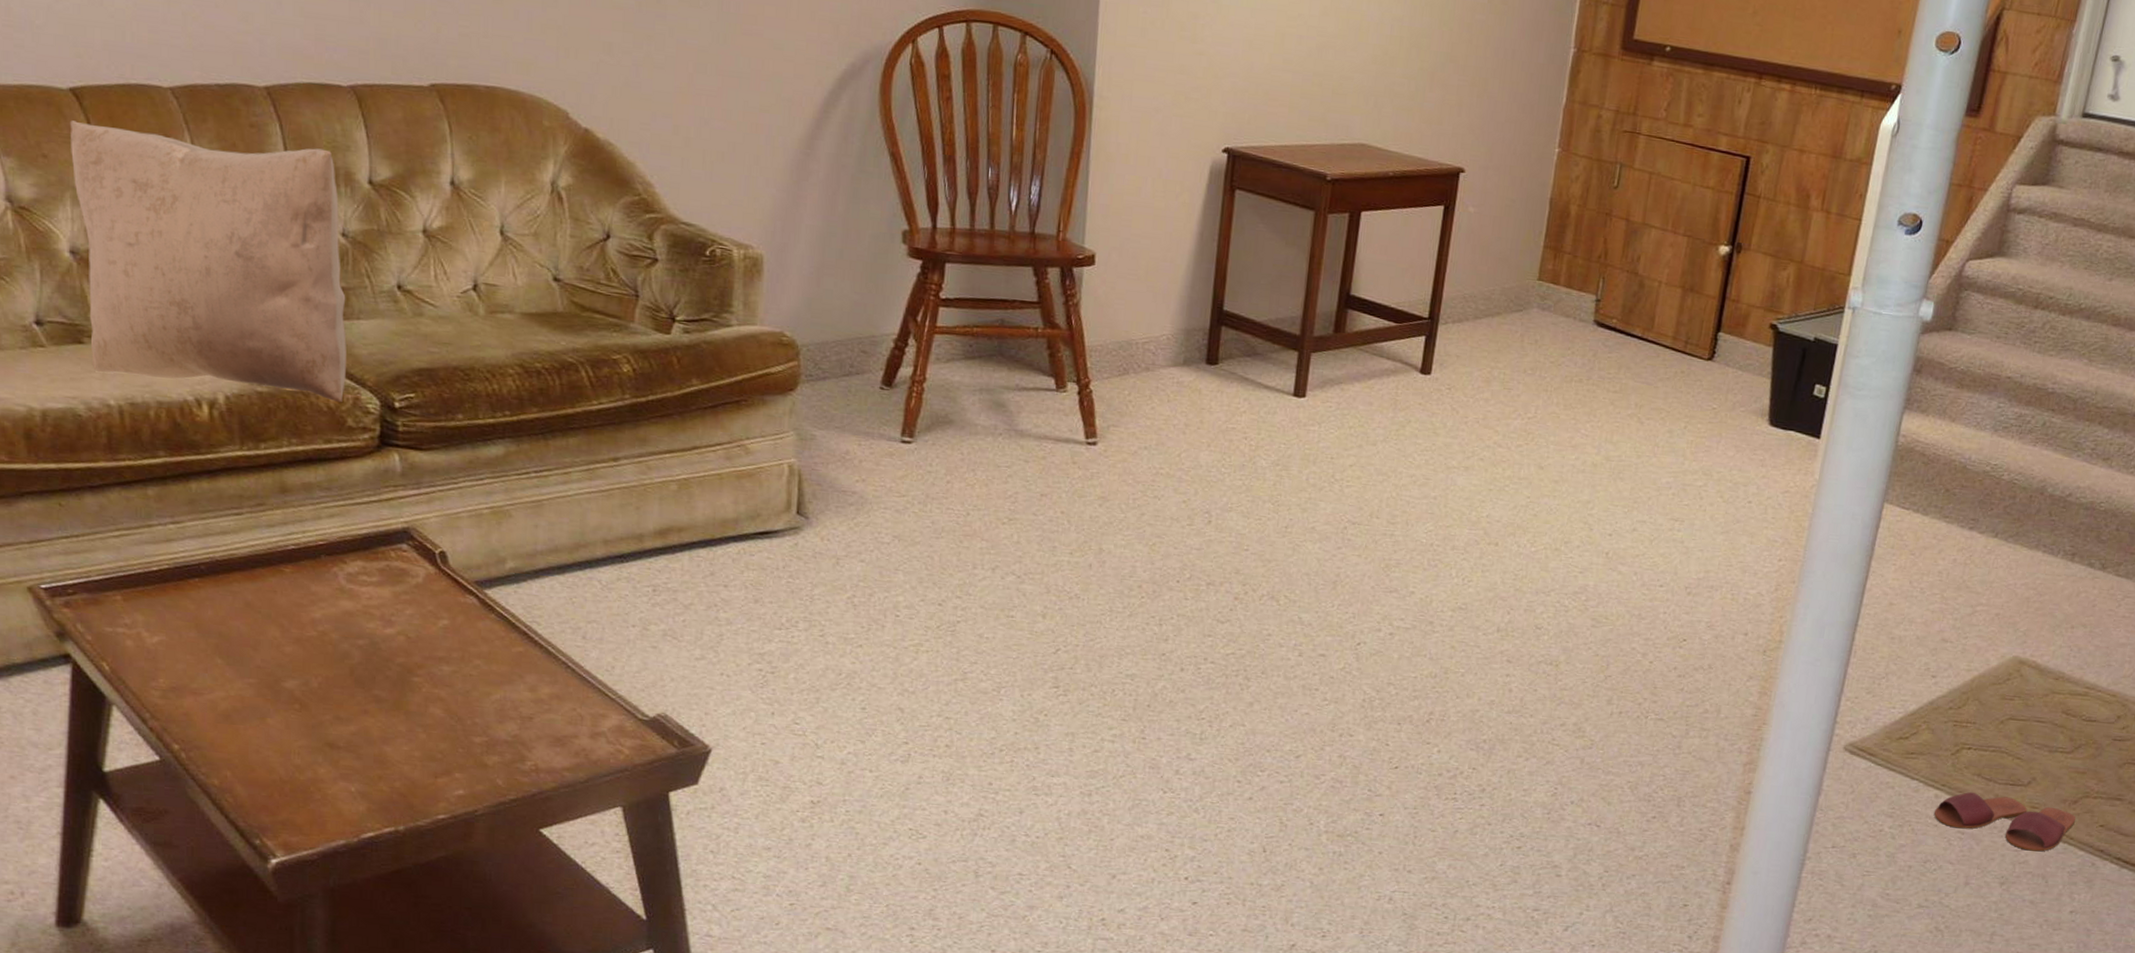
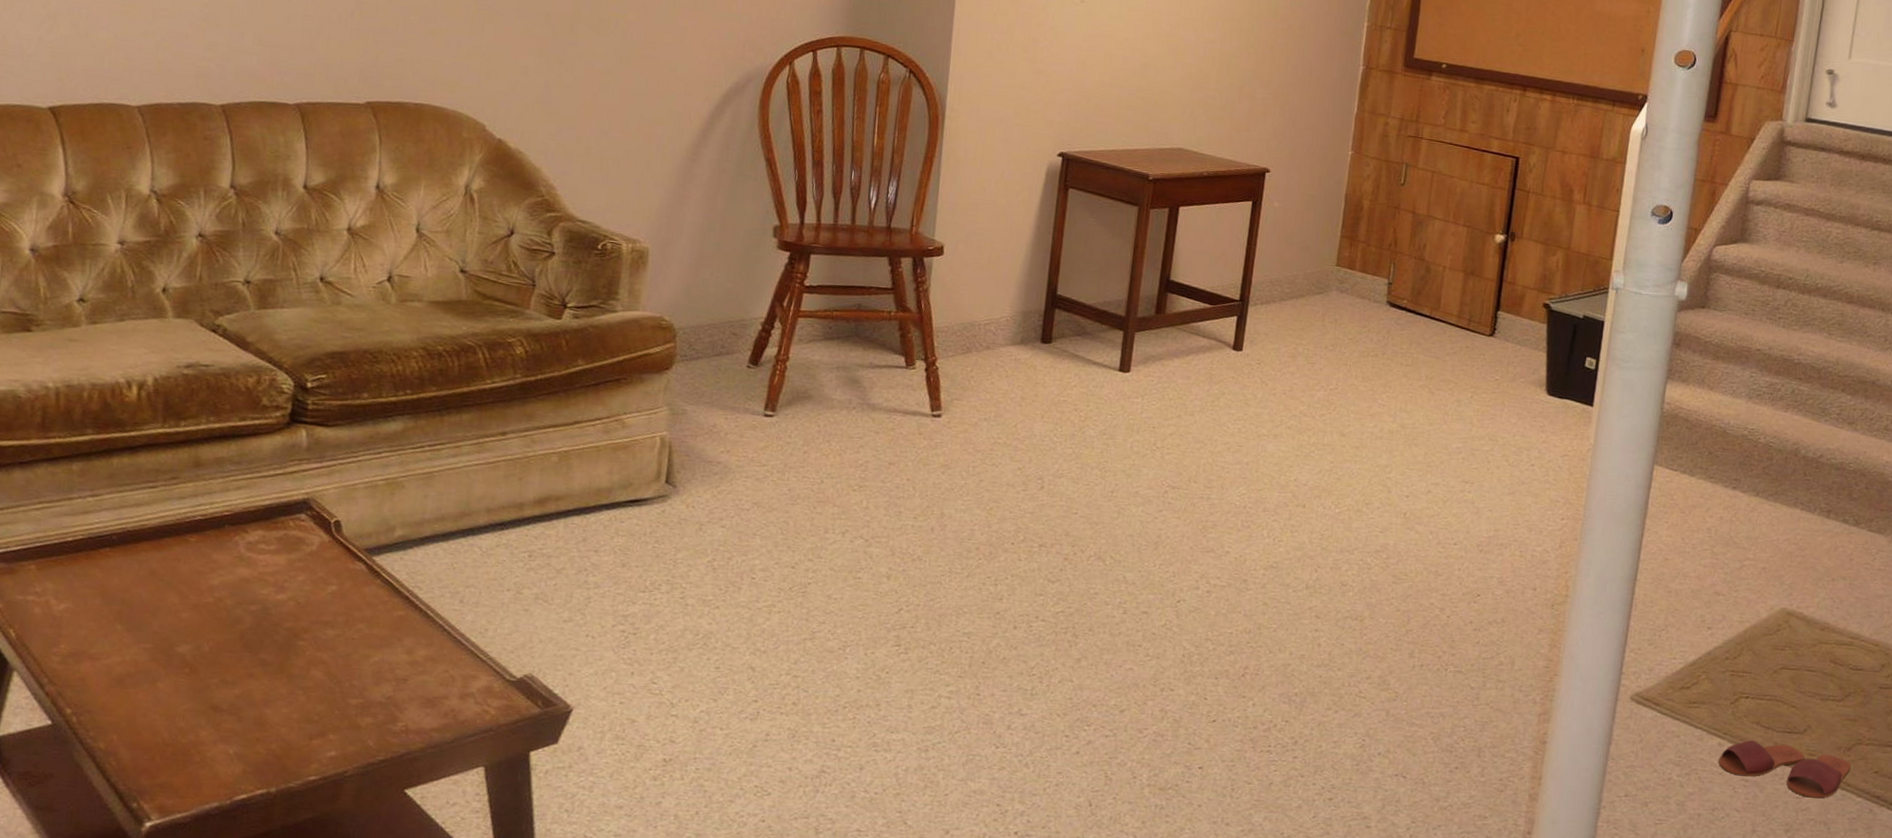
pillow: present [69,120,347,403] -> none [37,135,275,384]

